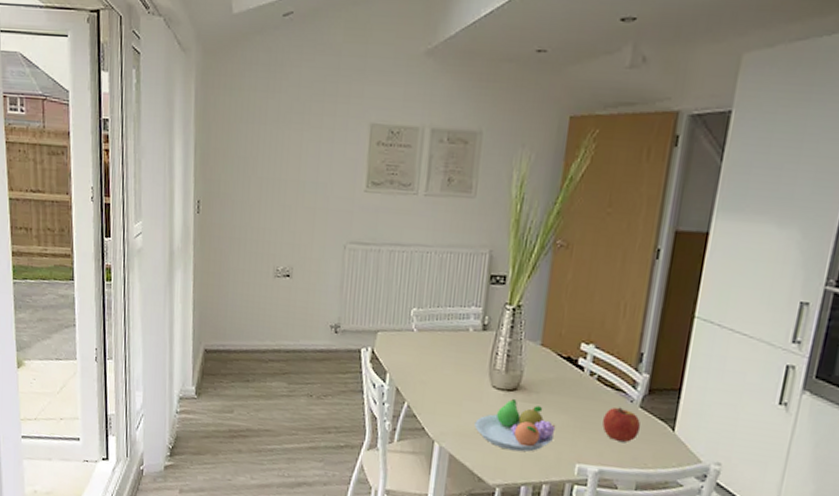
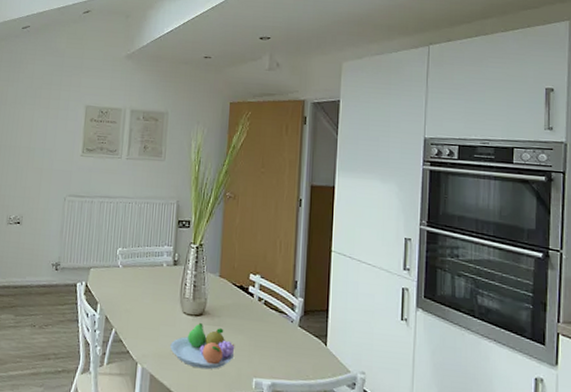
apple: present [602,407,641,442] -> none [271,327,301,357]

